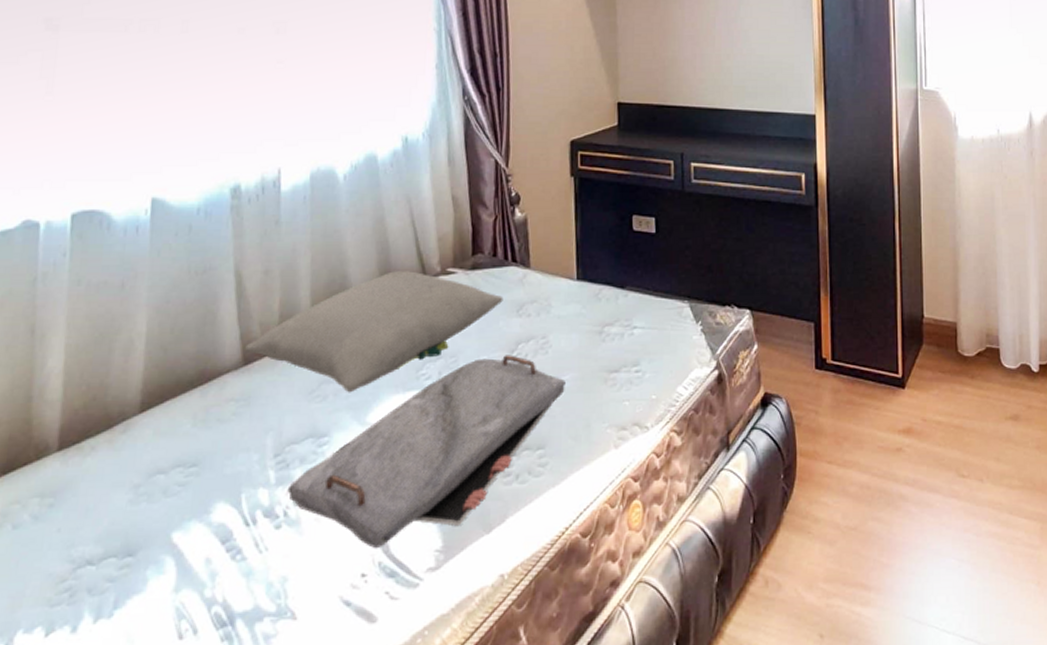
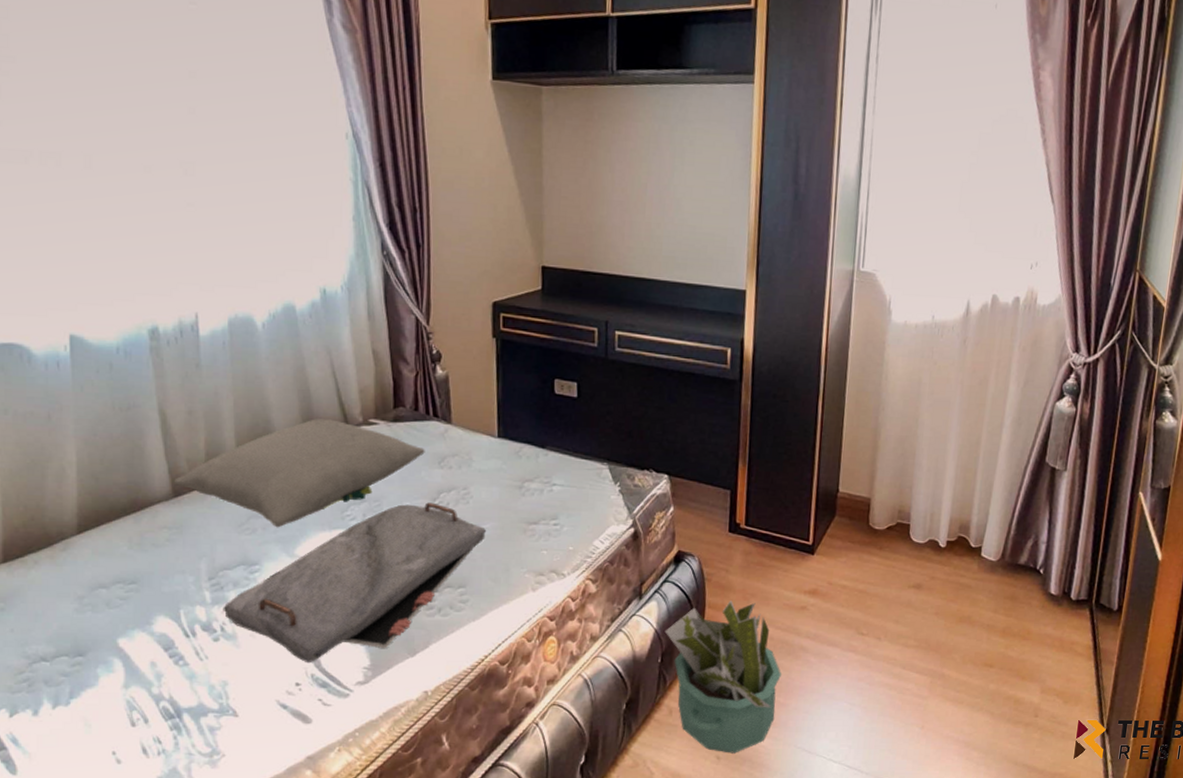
decorative plant: none [755,446,882,630] -> present [664,600,781,753]

